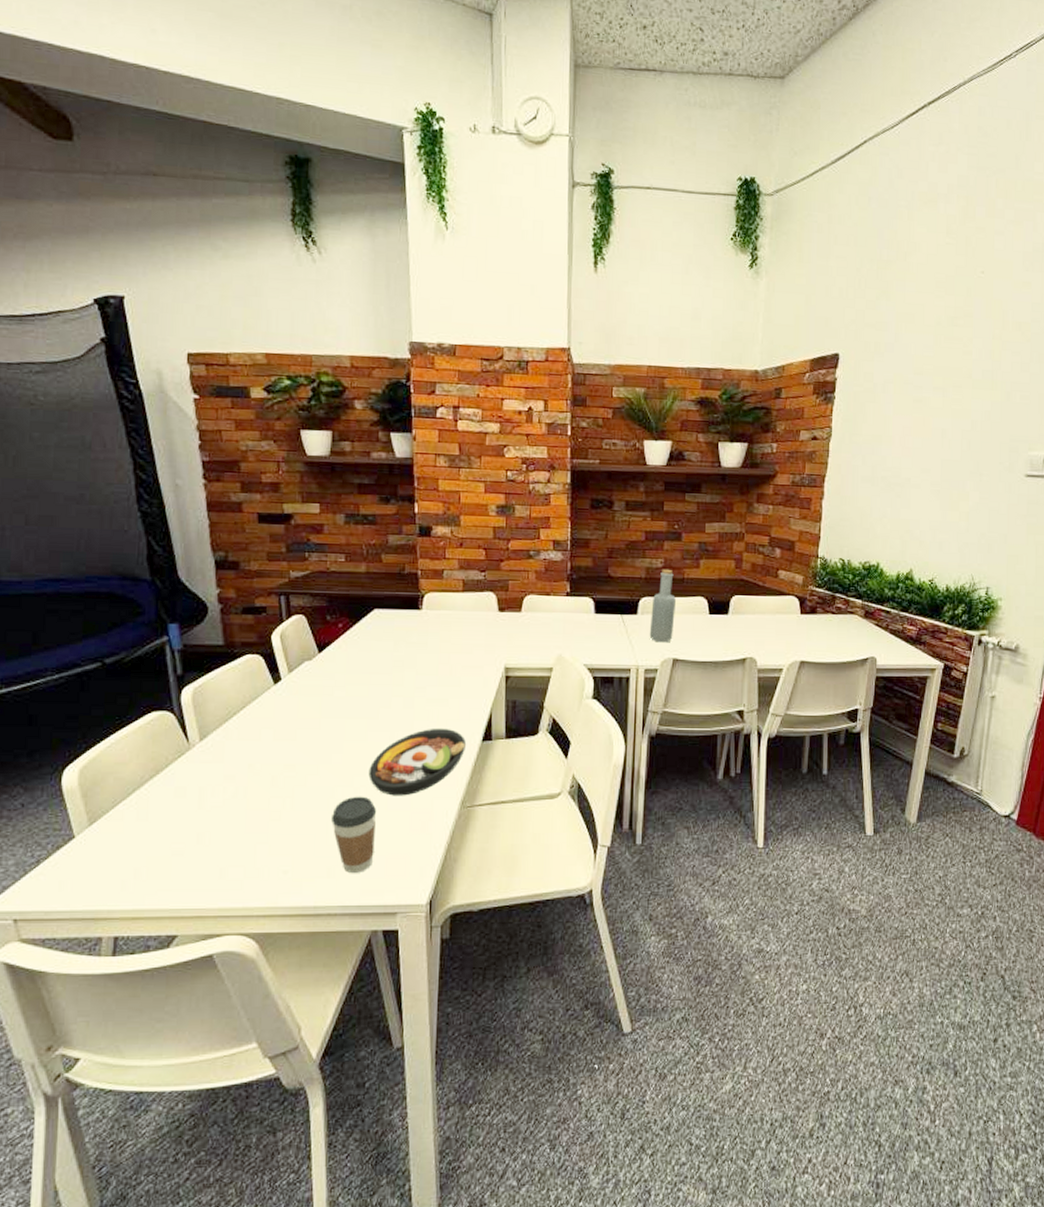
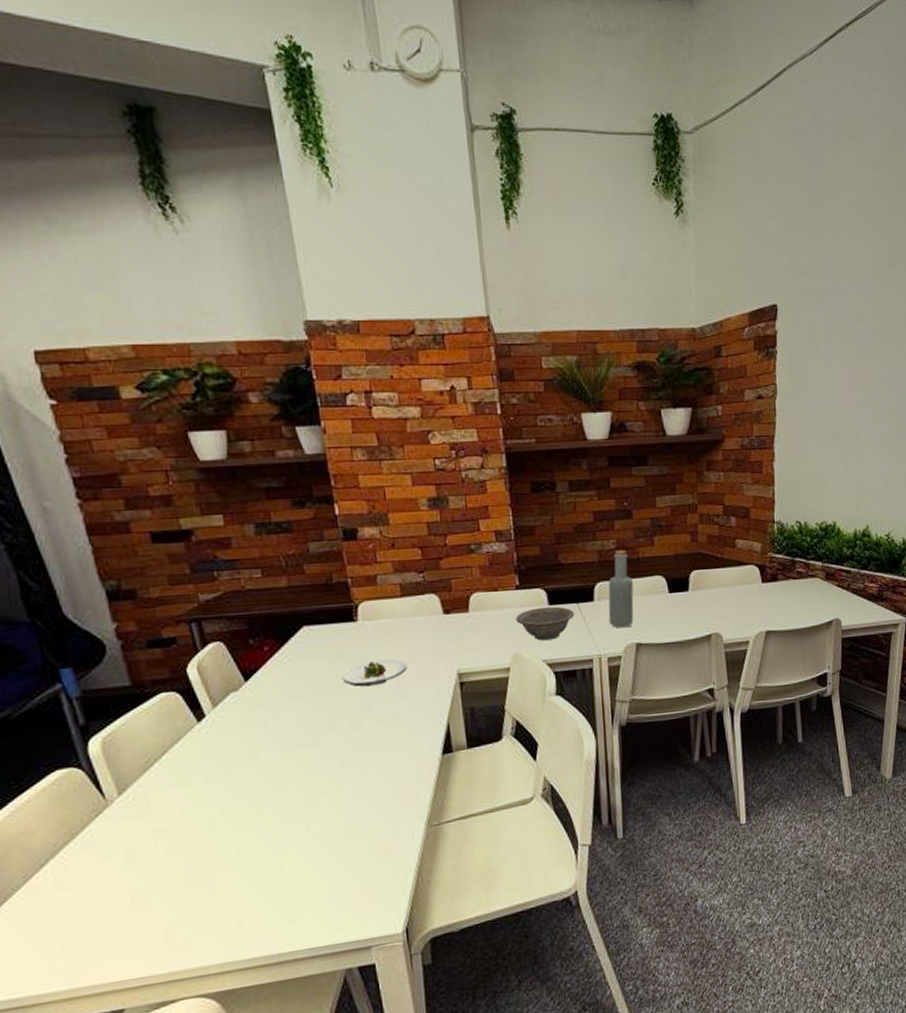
coffee cup: present [332,796,376,873] -> none [285,830,338,913]
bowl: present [368,728,467,796] -> none [320,746,426,826]
salad plate: none [402,646,460,670] -> present [342,658,407,686]
decorative bowl: none [563,615,619,646] -> present [515,606,575,641]

